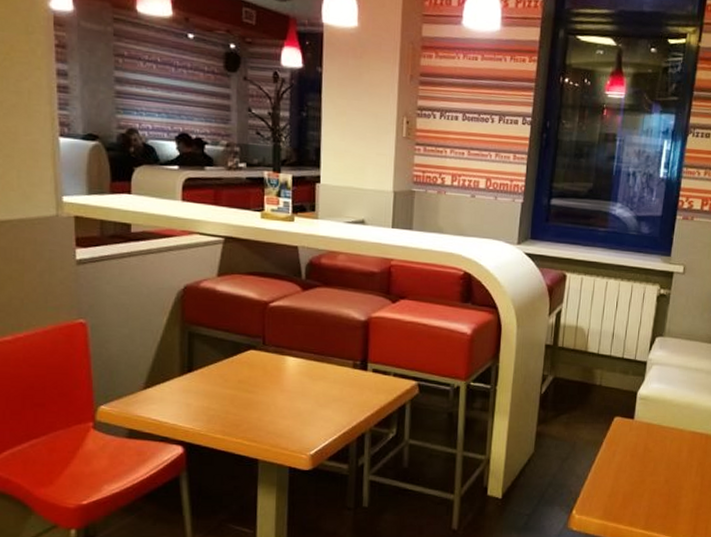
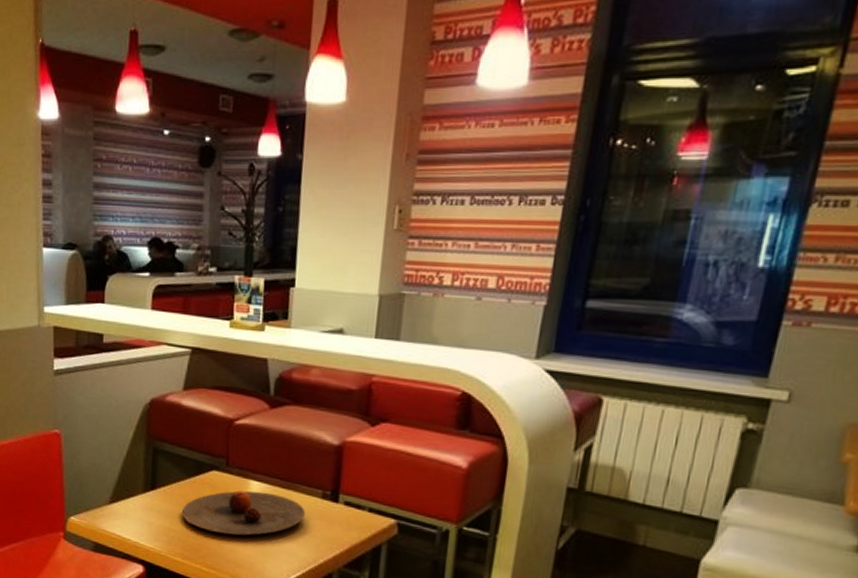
plate: none [221,366,339,408] -> present [182,490,305,536]

